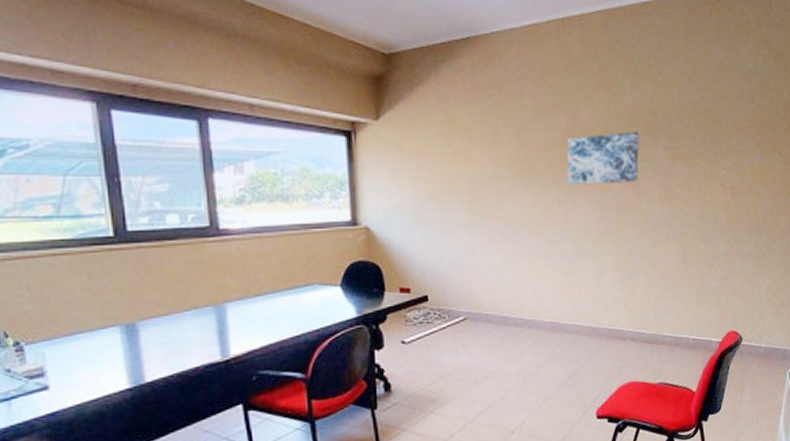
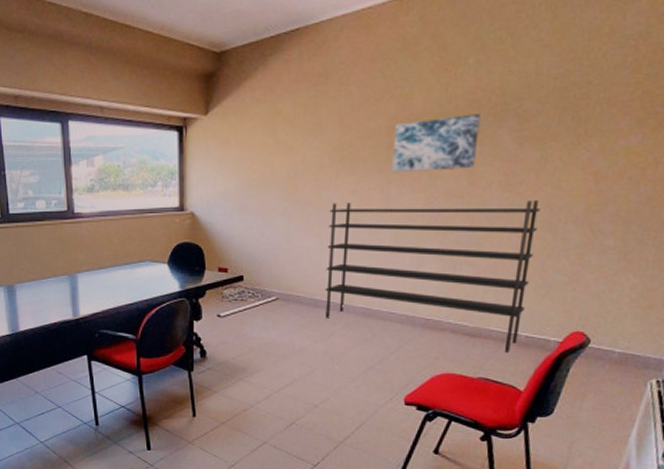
shelving unit: none [512,211,694,357] -> present [325,199,541,353]

